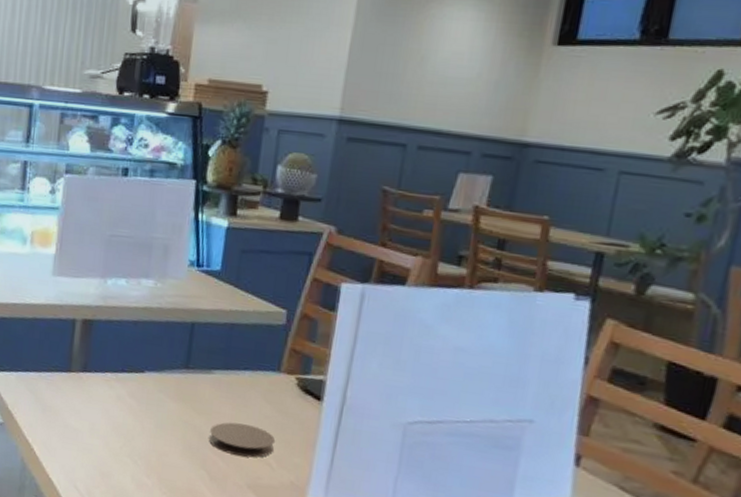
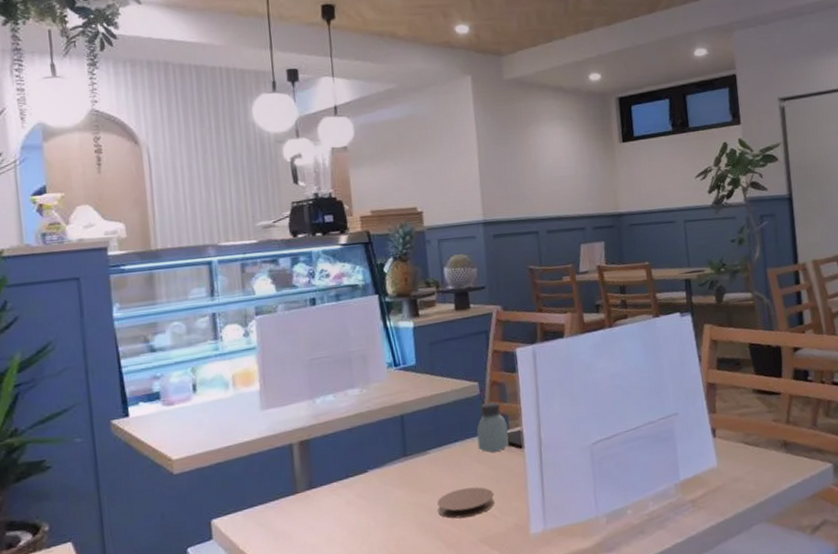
saltshaker: none [269,336,309,396] -> present [476,401,509,453]

